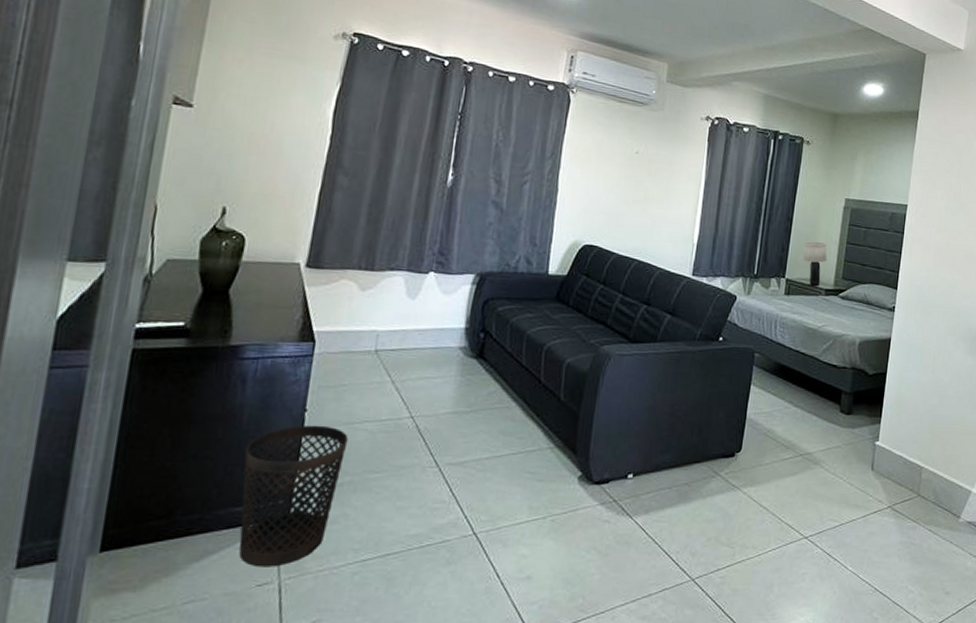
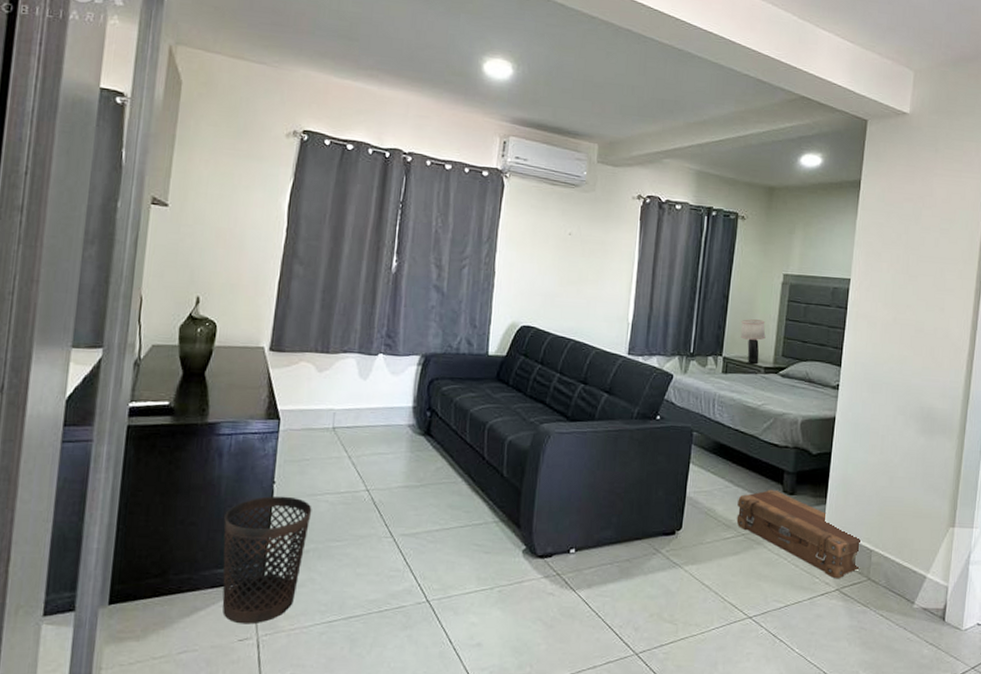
suitcase: none [795,409,912,496] -> present [736,489,860,579]

